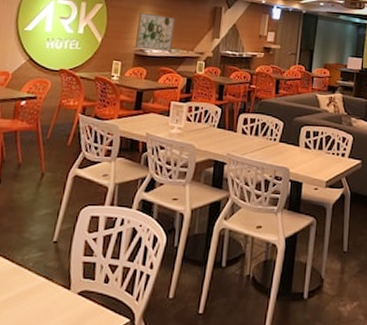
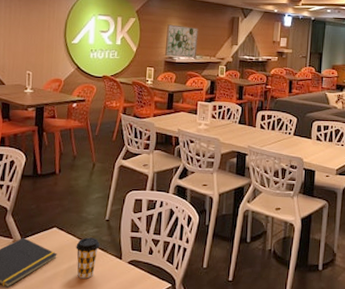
coffee cup: none [13,263,45,315] -> present [76,237,100,279]

